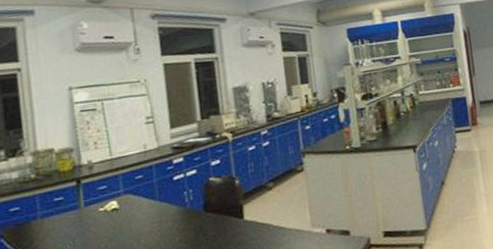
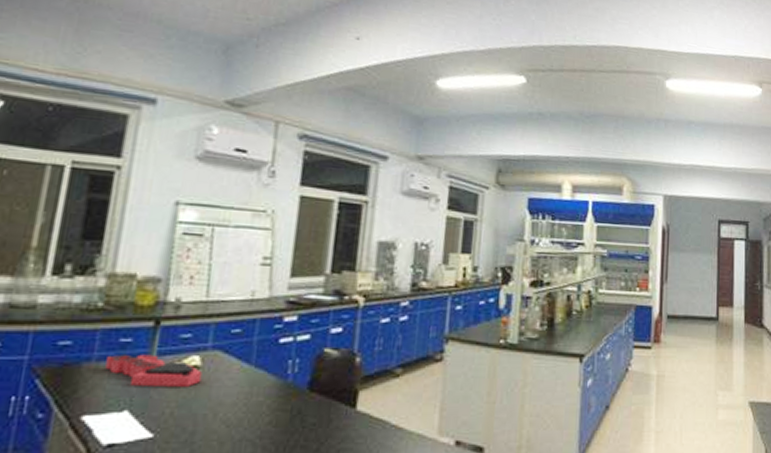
organizer tray: none [48,206,122,232] -> present [105,353,203,387]

